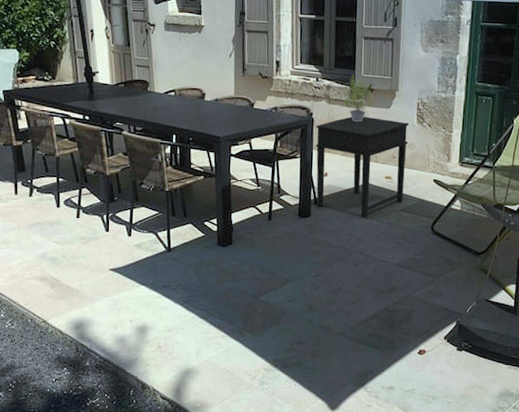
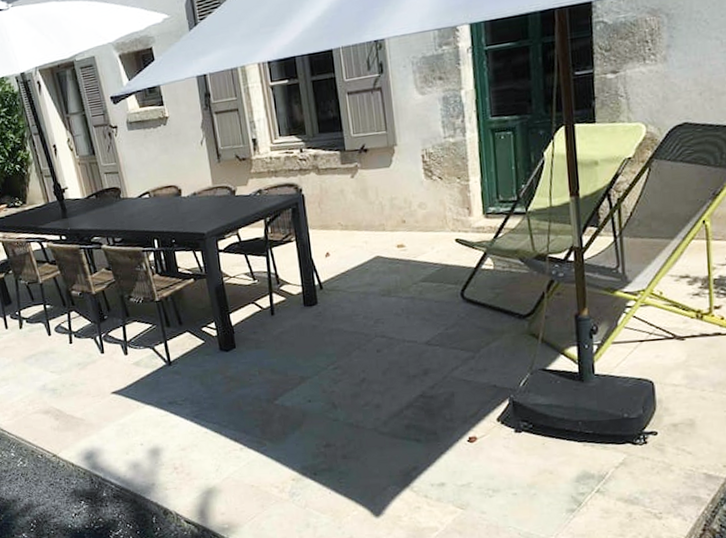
side table: present [315,116,410,219] -> none [308,179,422,297]
potted plant: present [339,75,376,123] -> none [328,137,371,190]

